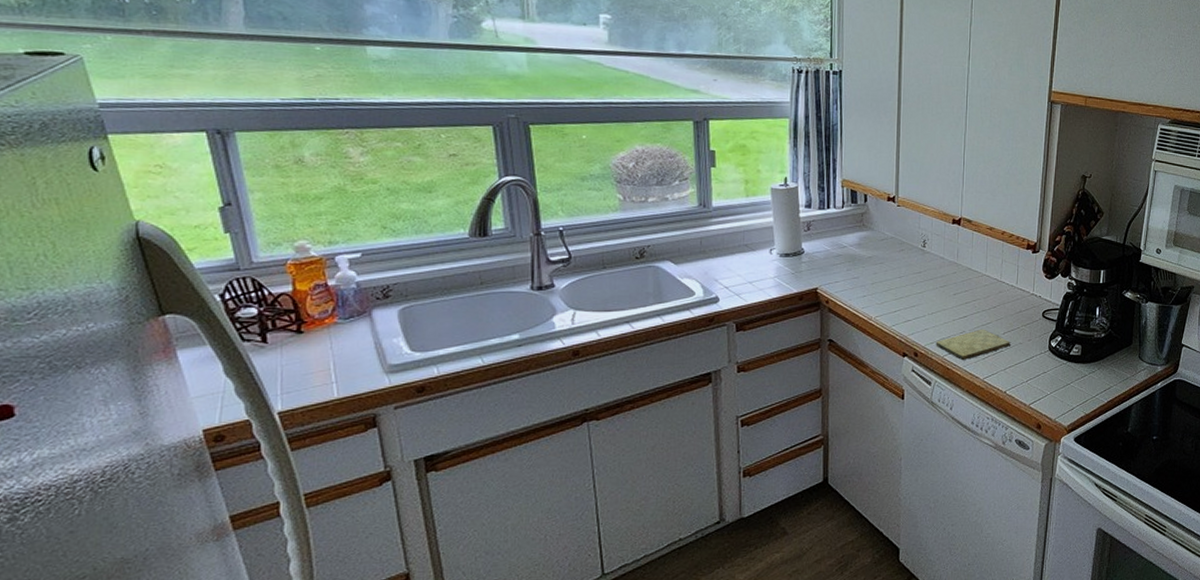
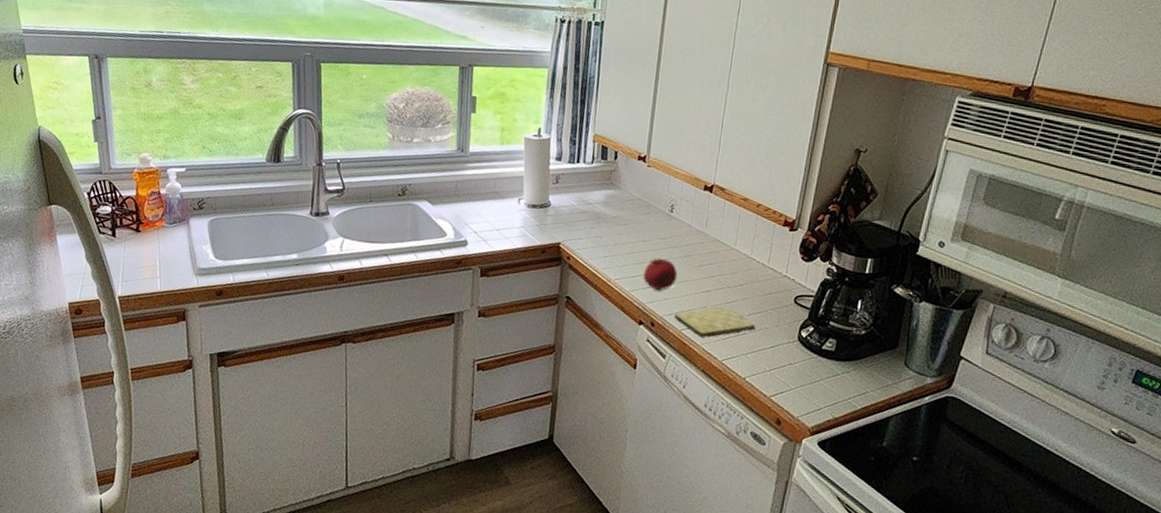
fruit: none [902,291,935,322] -> present [643,258,678,291]

